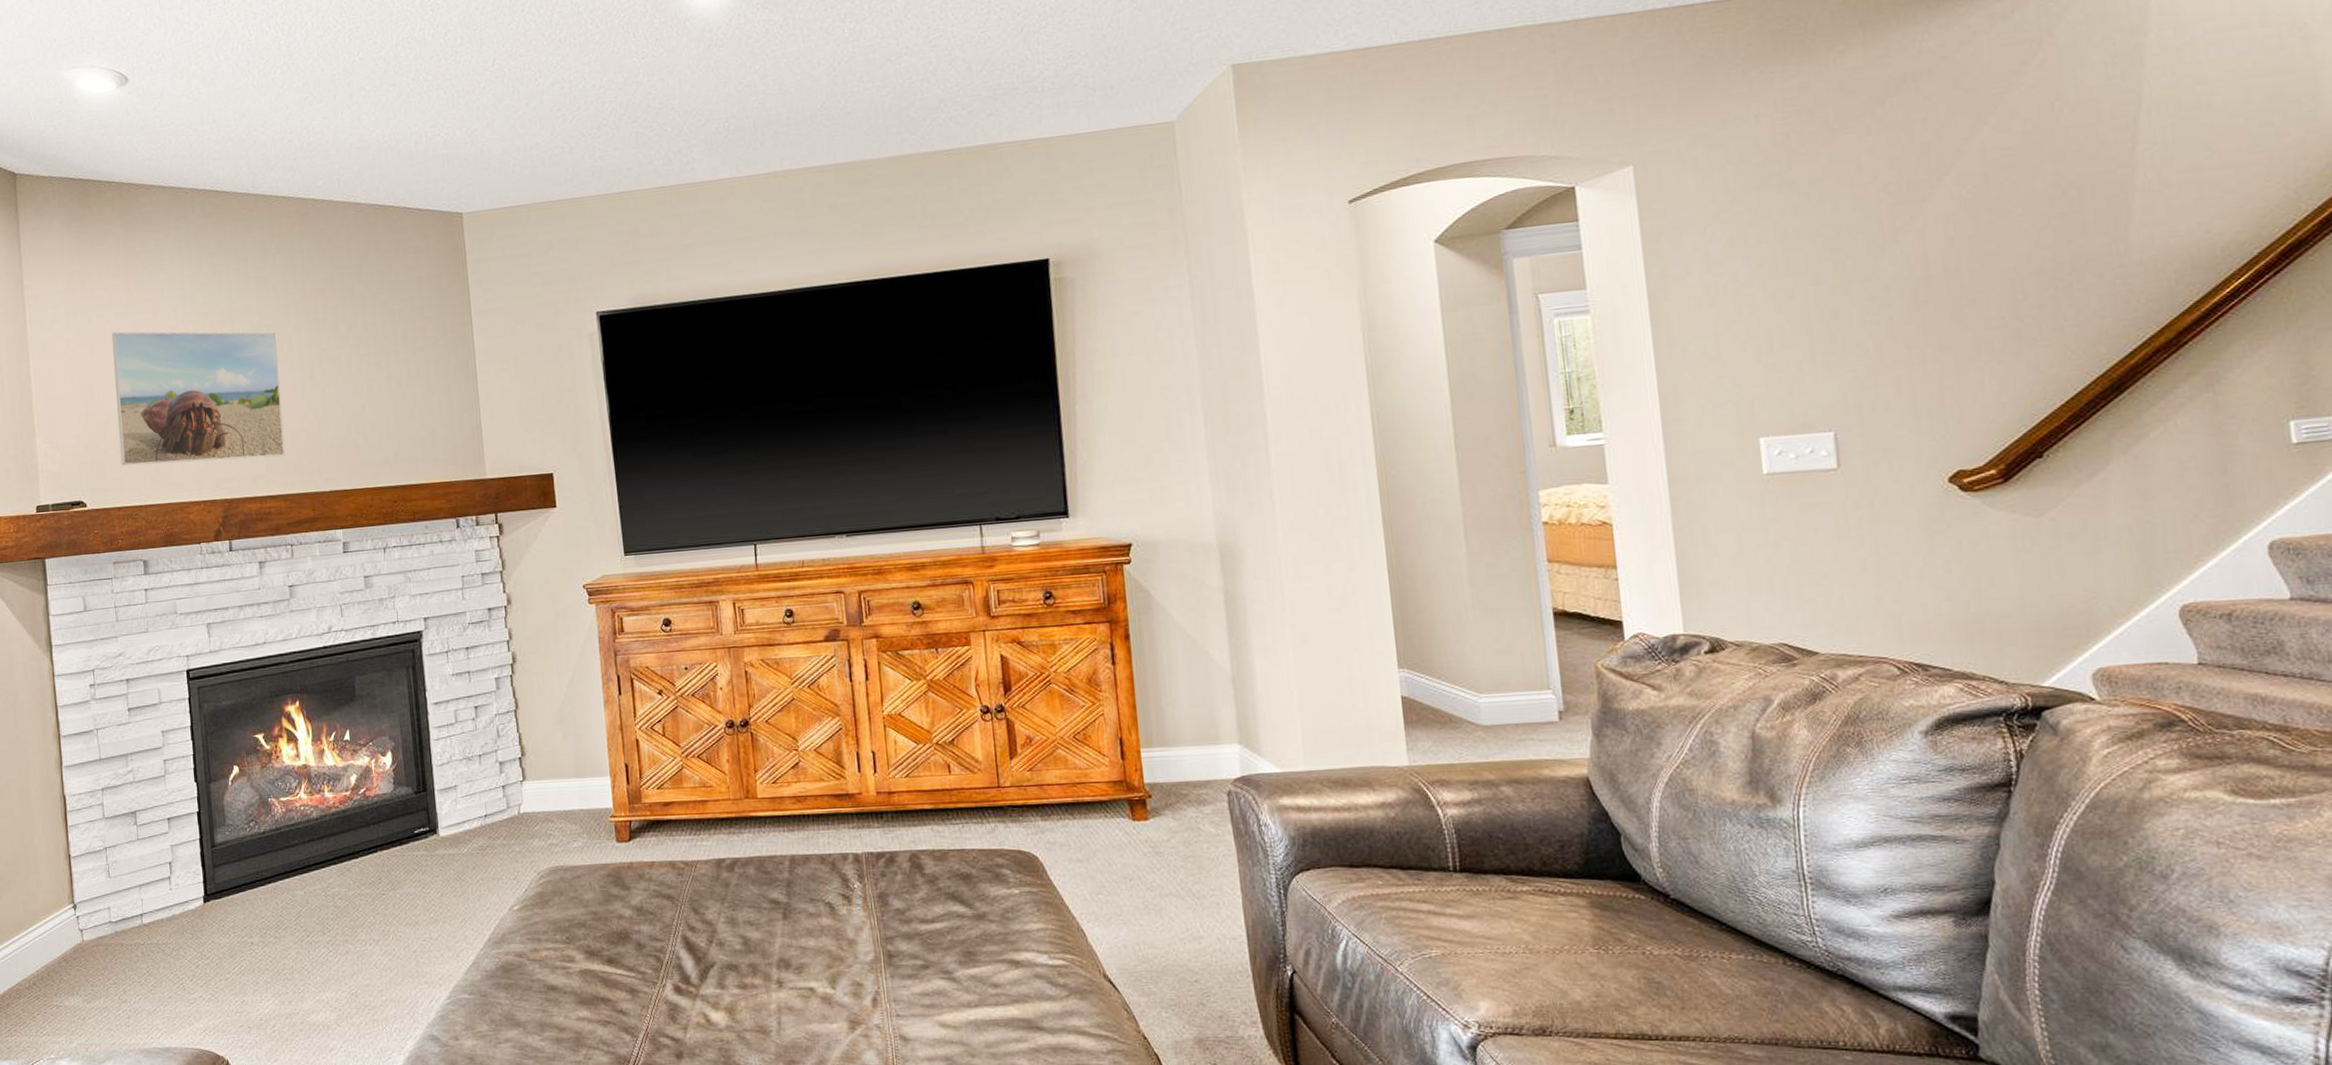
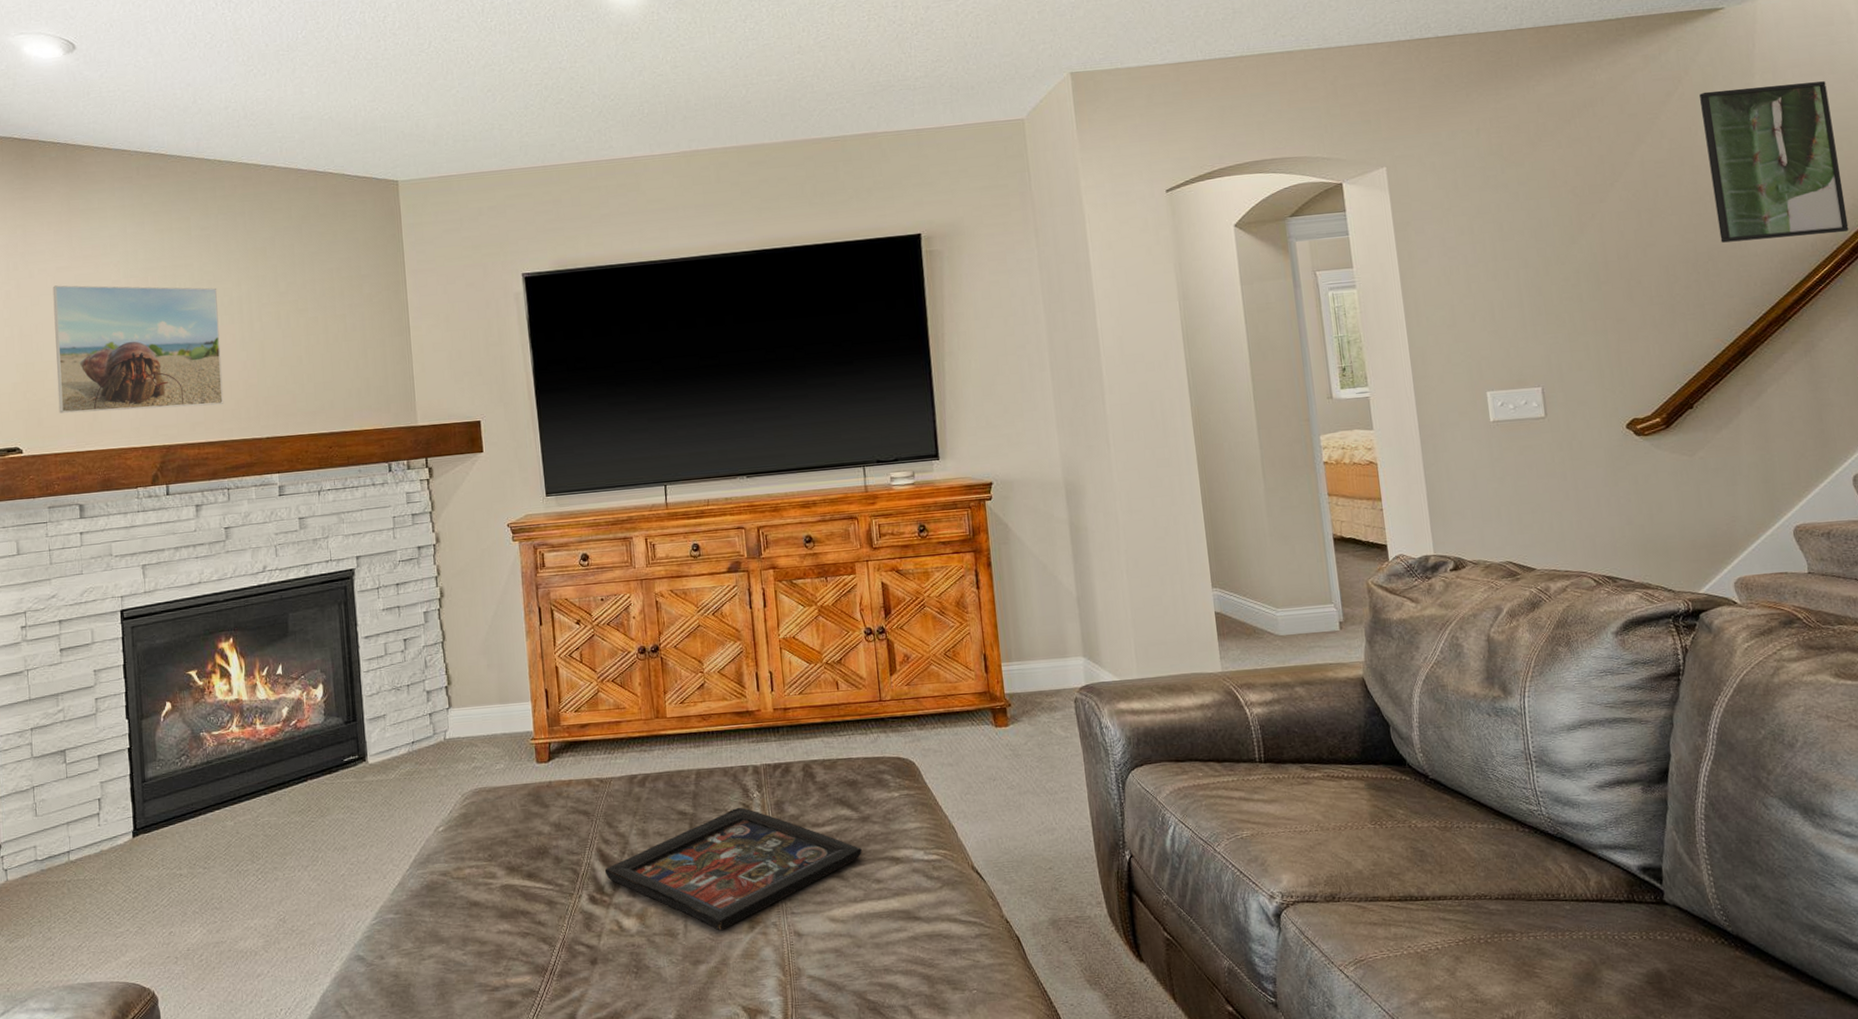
decorative tray: none [690,899,977,1029] -> present [604,808,862,930]
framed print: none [2066,37,2278,249] -> present [1698,81,1849,243]

